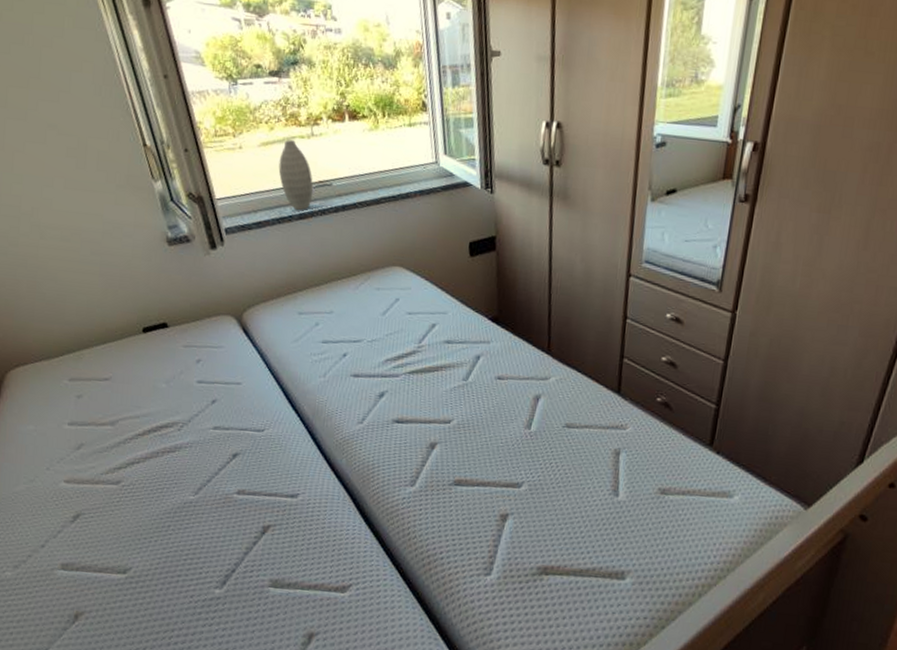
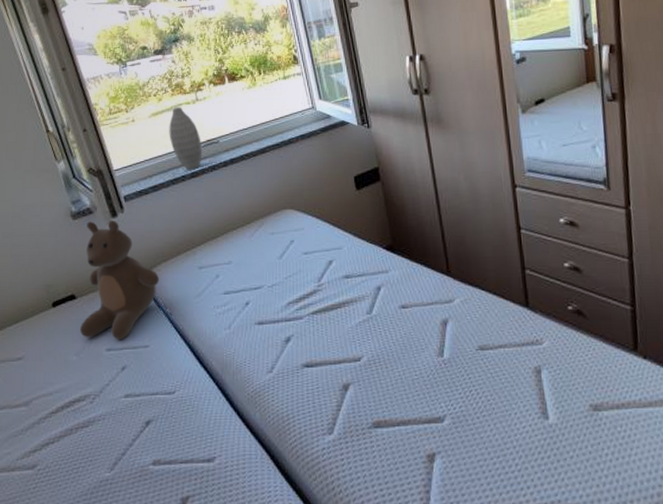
teddy bear: none [170,250,257,374] -> present [79,220,160,340]

